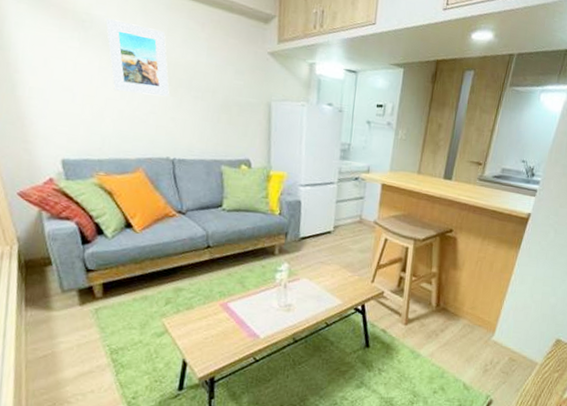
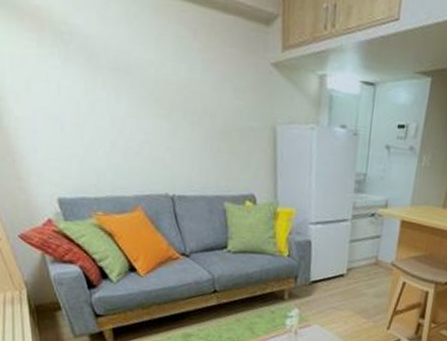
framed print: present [105,18,170,97] -> none [86,28,163,123]

